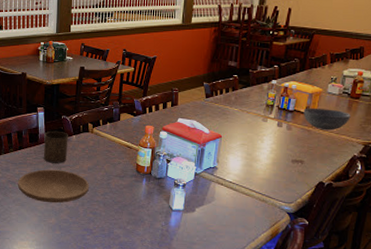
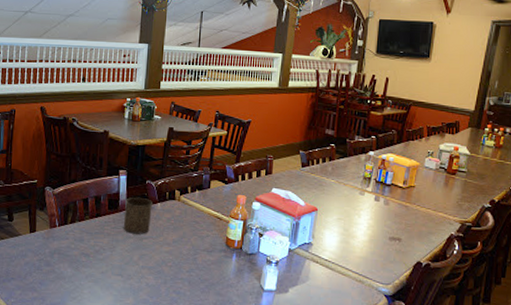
plate: present [17,169,90,203] -> none [91,241,174,281]
bowl: present [303,107,351,131] -> none [401,182,448,207]

